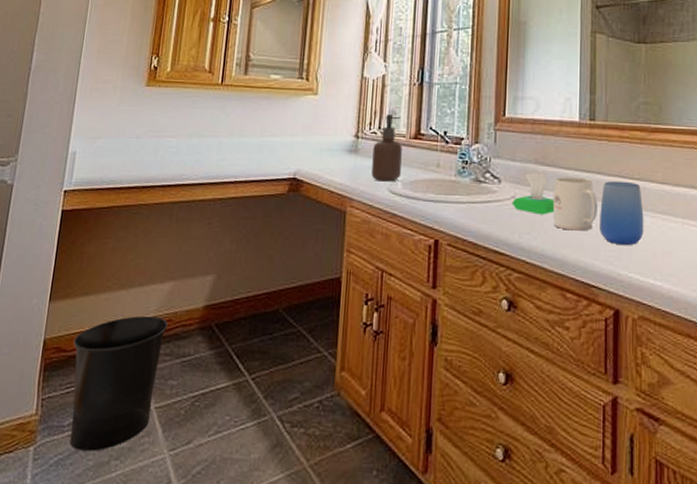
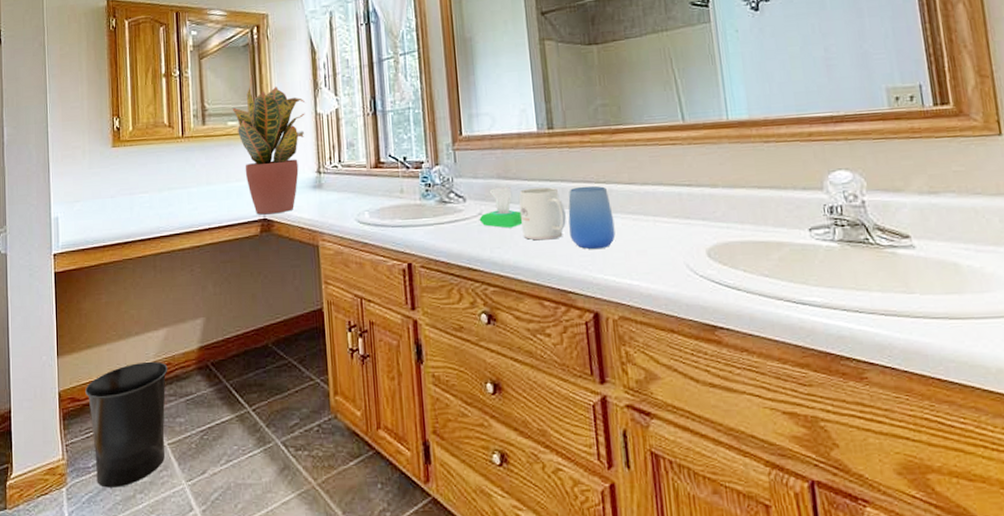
potted plant: none [278,33,352,174] -> present [233,78,305,215]
soap dispenser: present [371,114,402,182] -> none [336,147,366,213]

